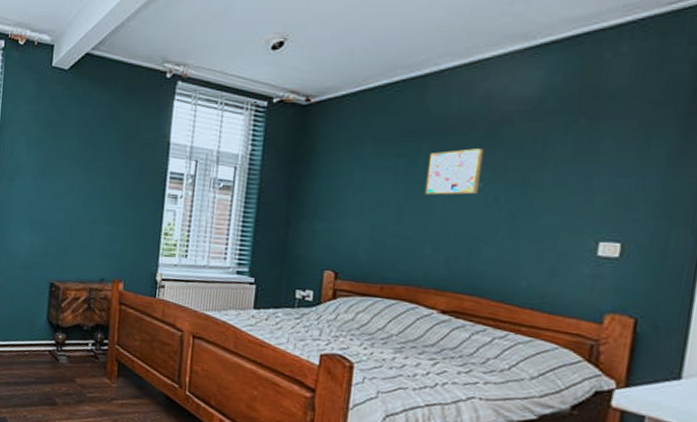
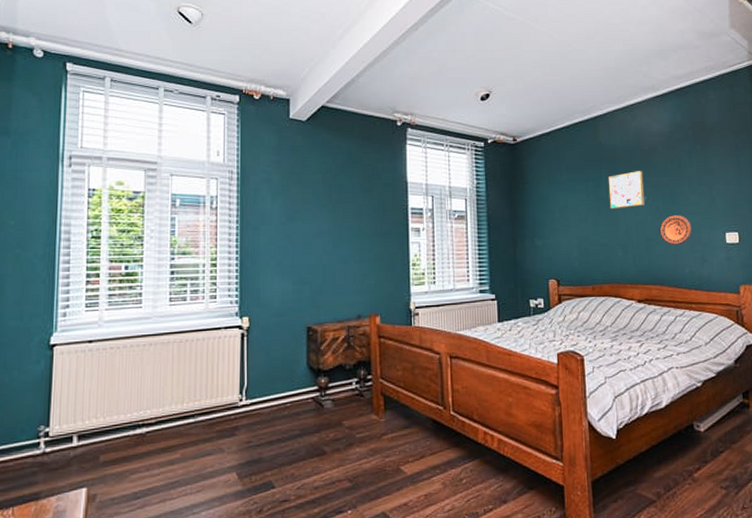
decorative plate: none [492,210,545,250] -> present [659,215,692,245]

